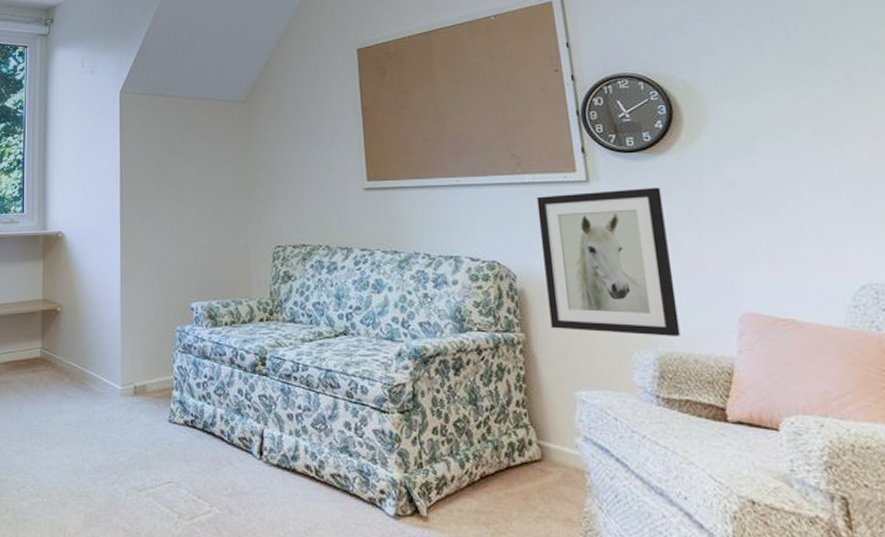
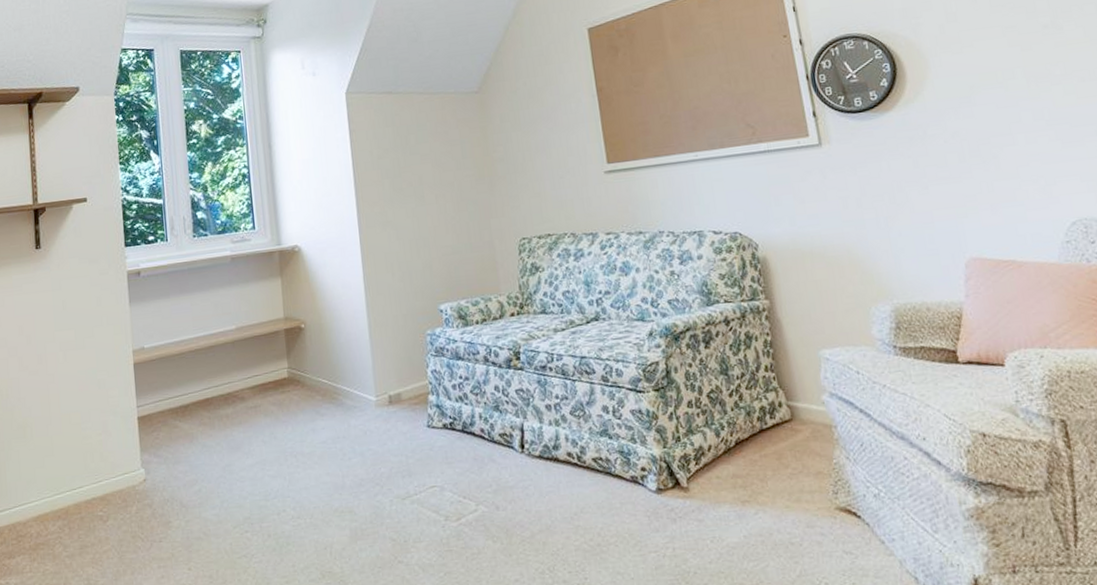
wall art: present [536,187,681,336] -> none [773,145,913,293]

